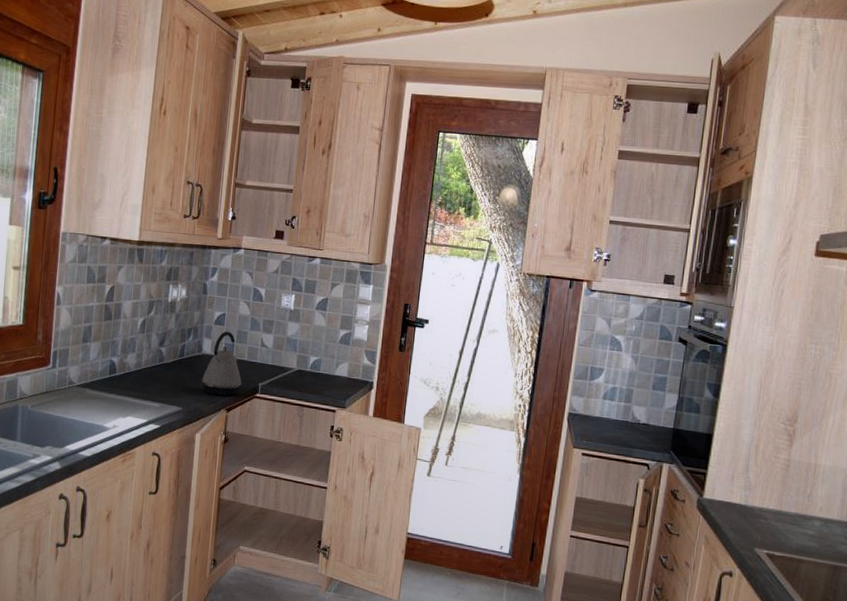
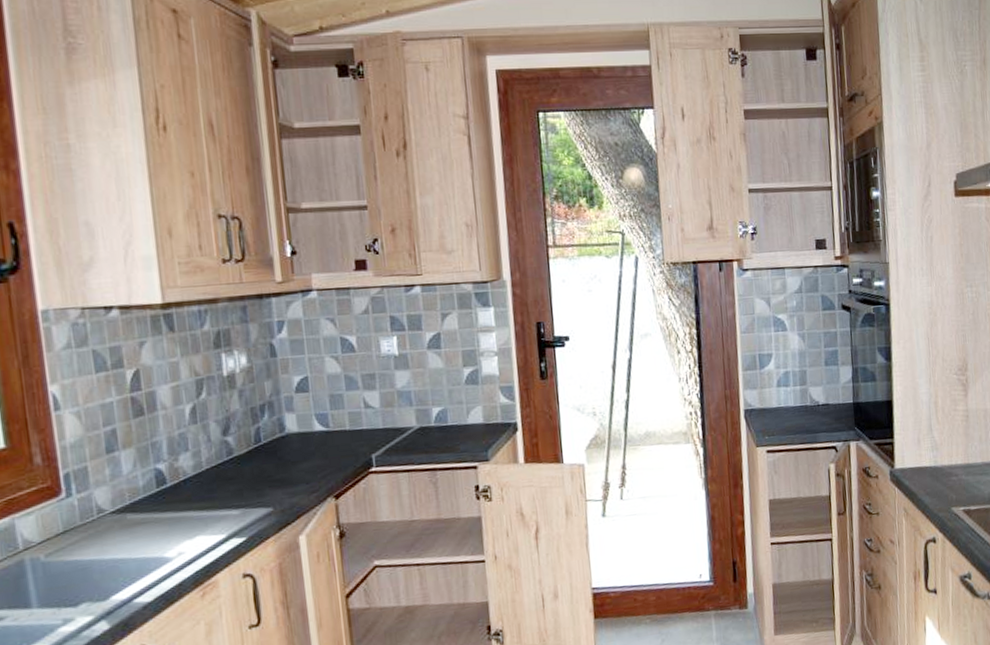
kettle: present [202,331,242,396] -> none [293,397,349,482]

